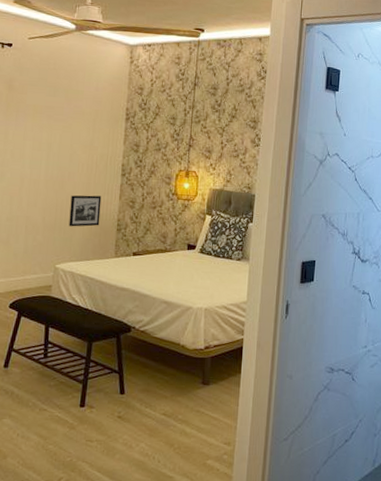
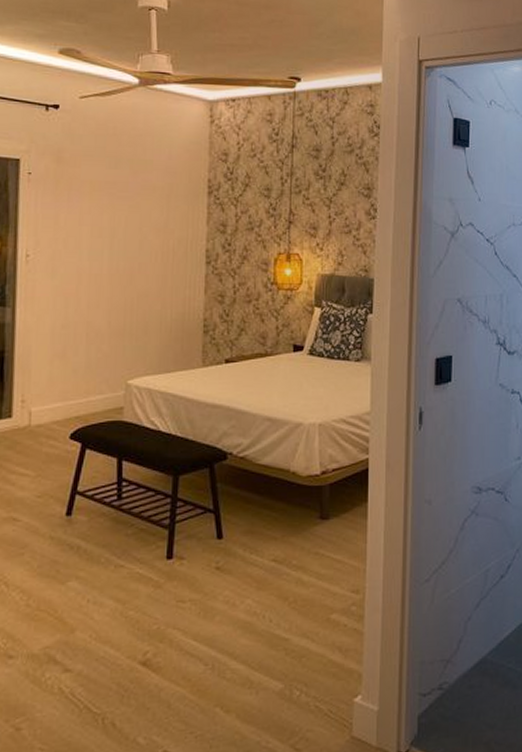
picture frame: present [69,195,102,227] -> none [142,290,182,331]

